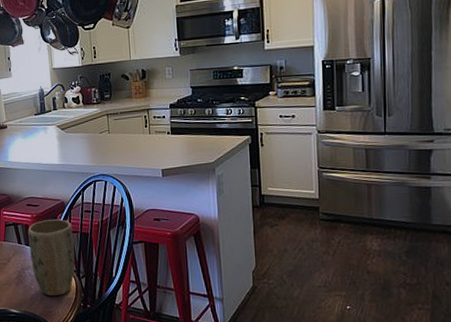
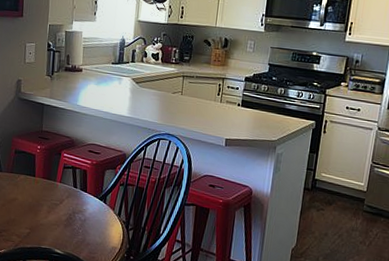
plant pot: present [27,219,75,297] -> none [83,168,130,244]

